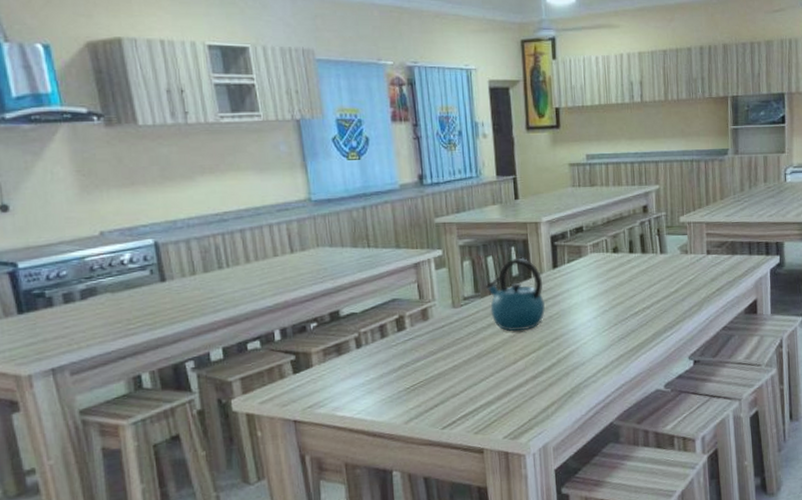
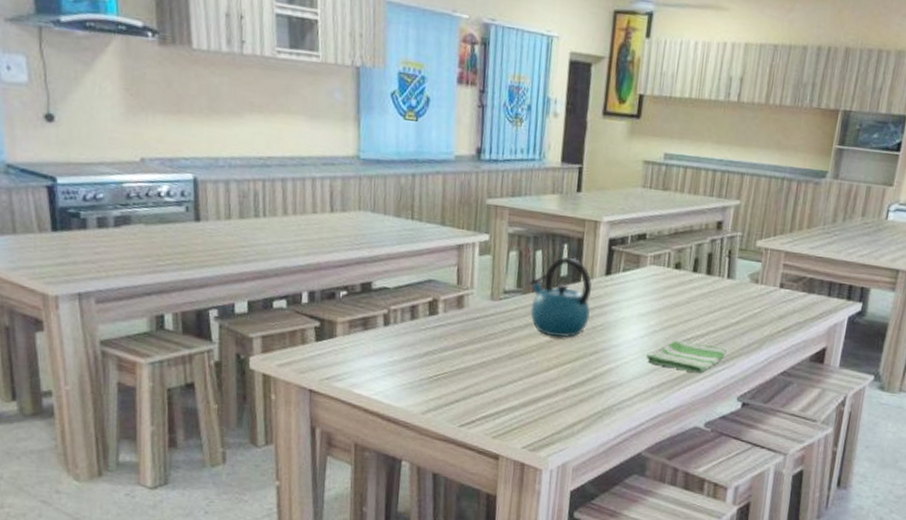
dish towel: none [602,314,672,341] -> present [646,340,727,373]

